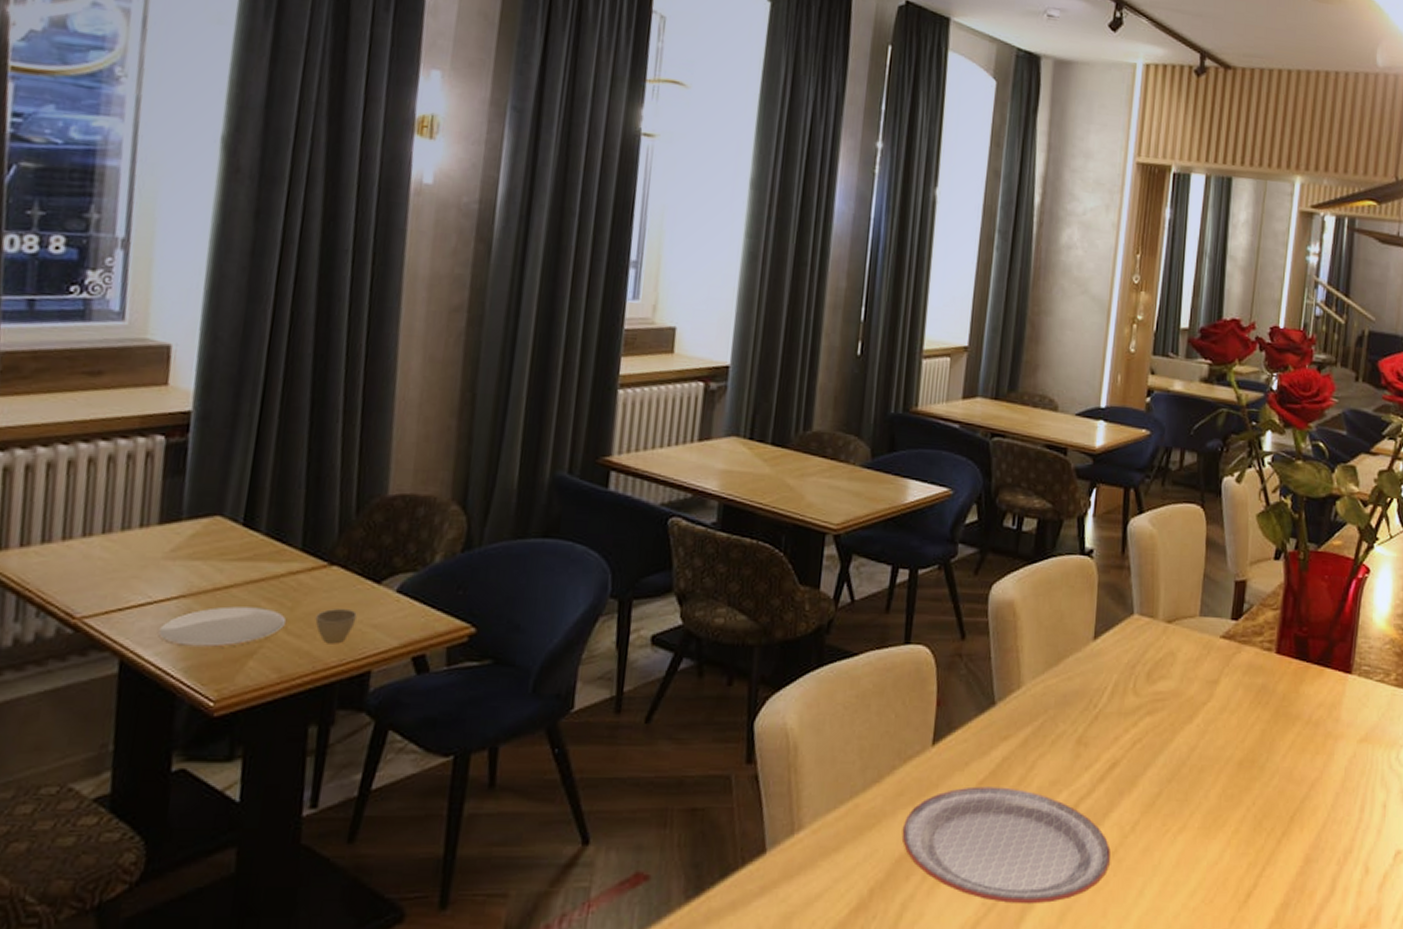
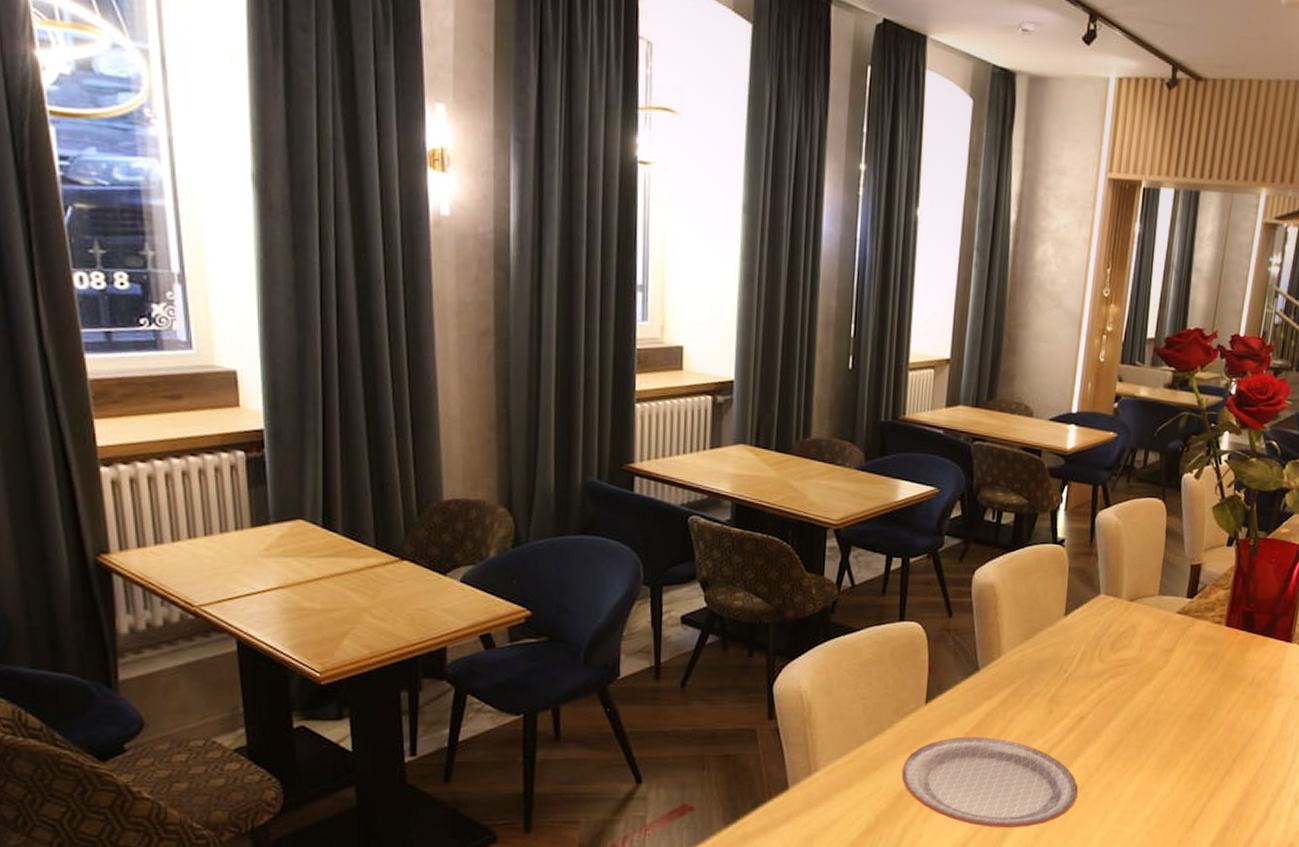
plate: present [158,606,287,649] -> none [265,595,371,630]
cup: present [315,609,357,644] -> none [394,597,429,626]

